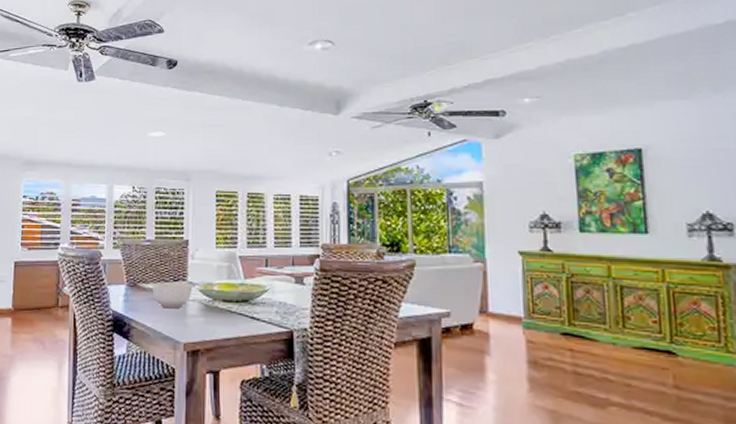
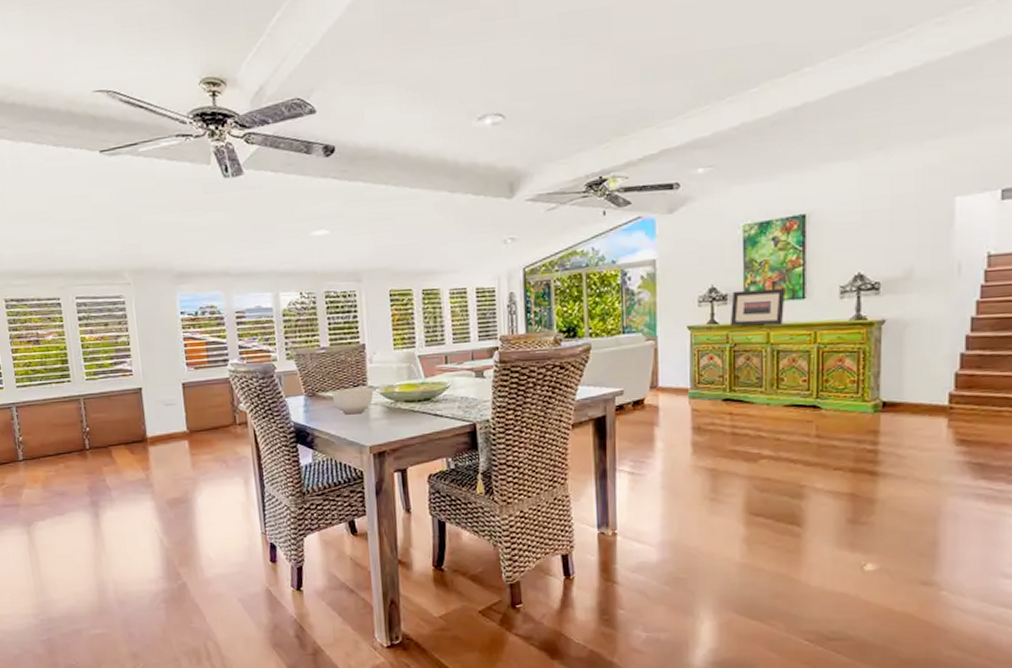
picture frame: none [565,219,626,260] -> present [729,288,786,327]

